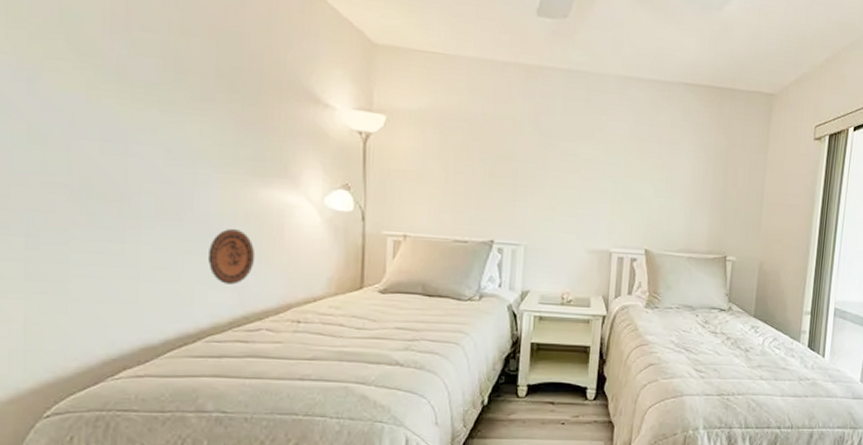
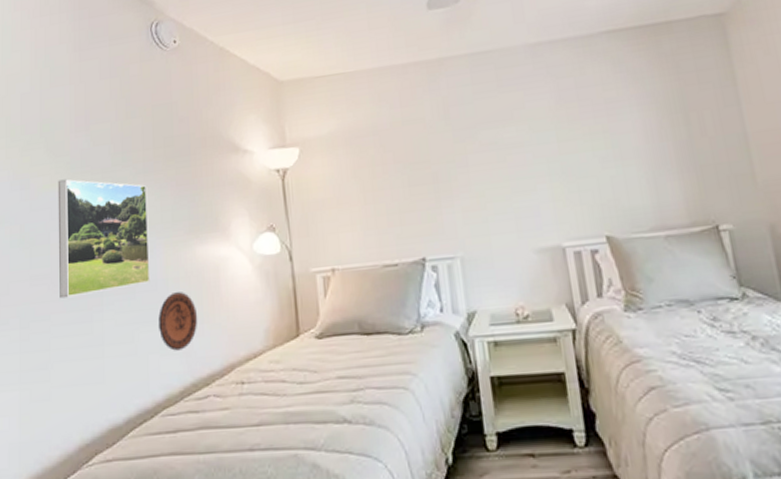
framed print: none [82,83,205,215] -> present [58,178,151,299]

